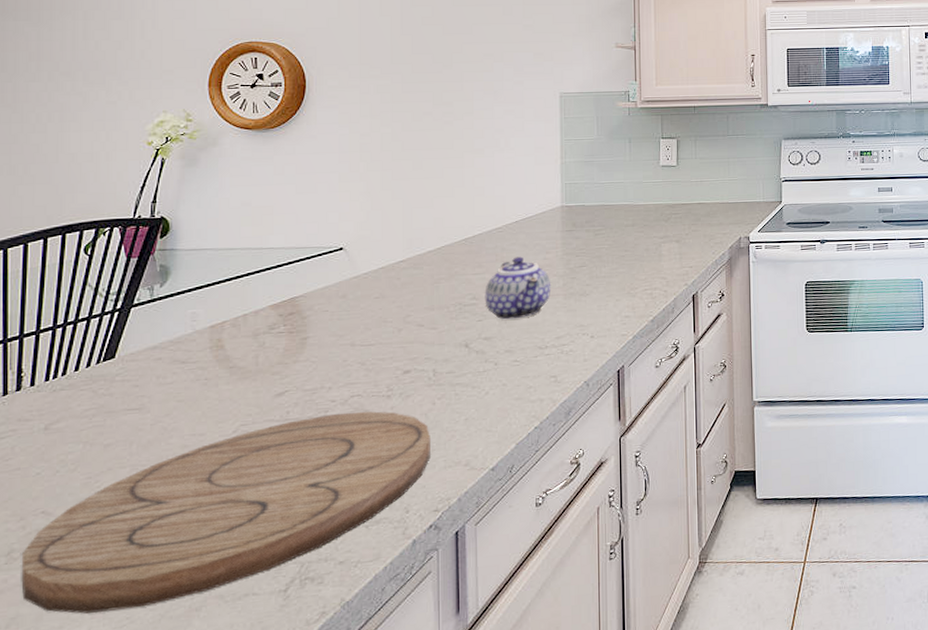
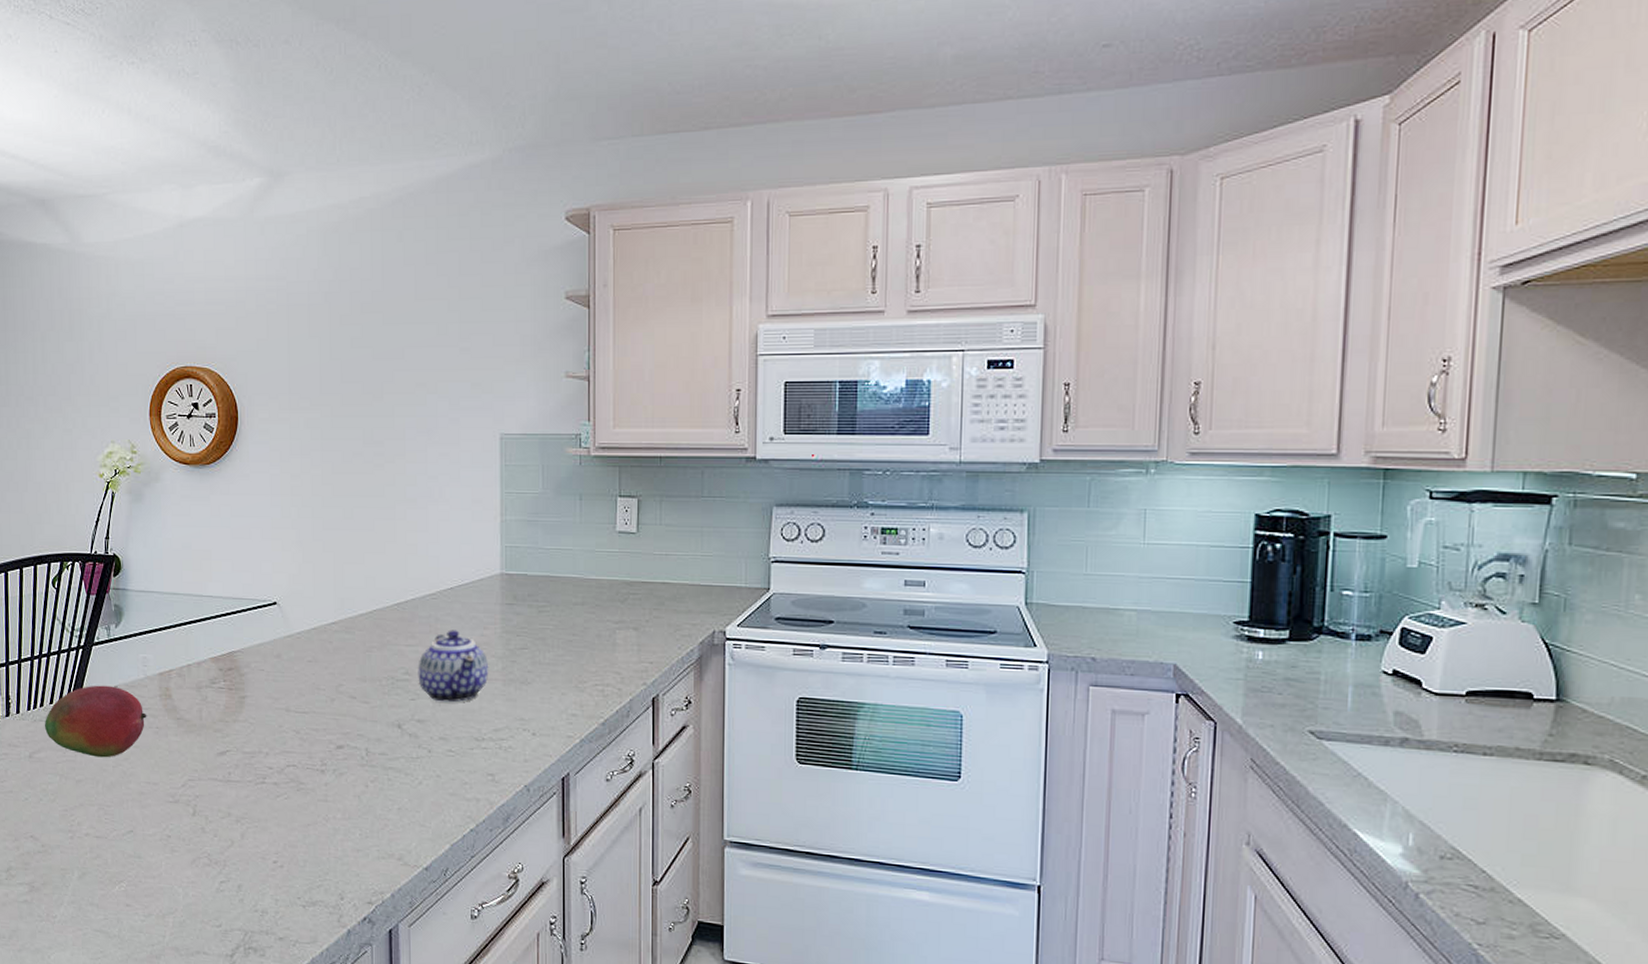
cutting board: present [21,411,431,614] -> none [17,782,364,944]
fruit: none [66,344,194,418] -> present [44,685,147,758]

